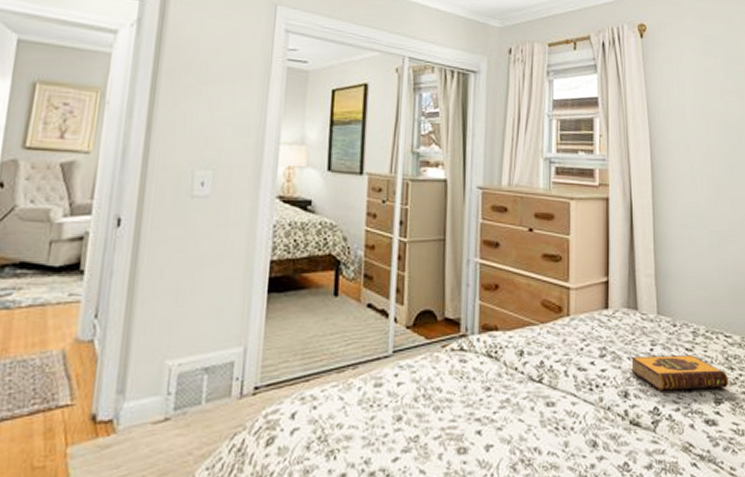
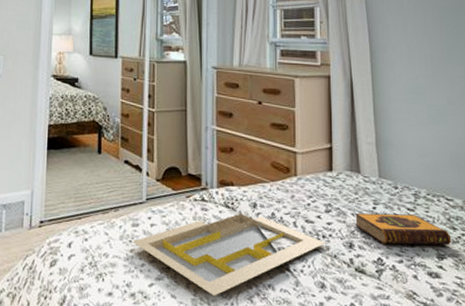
serving tray: none [374,363,598,468] -> present [133,213,325,296]

